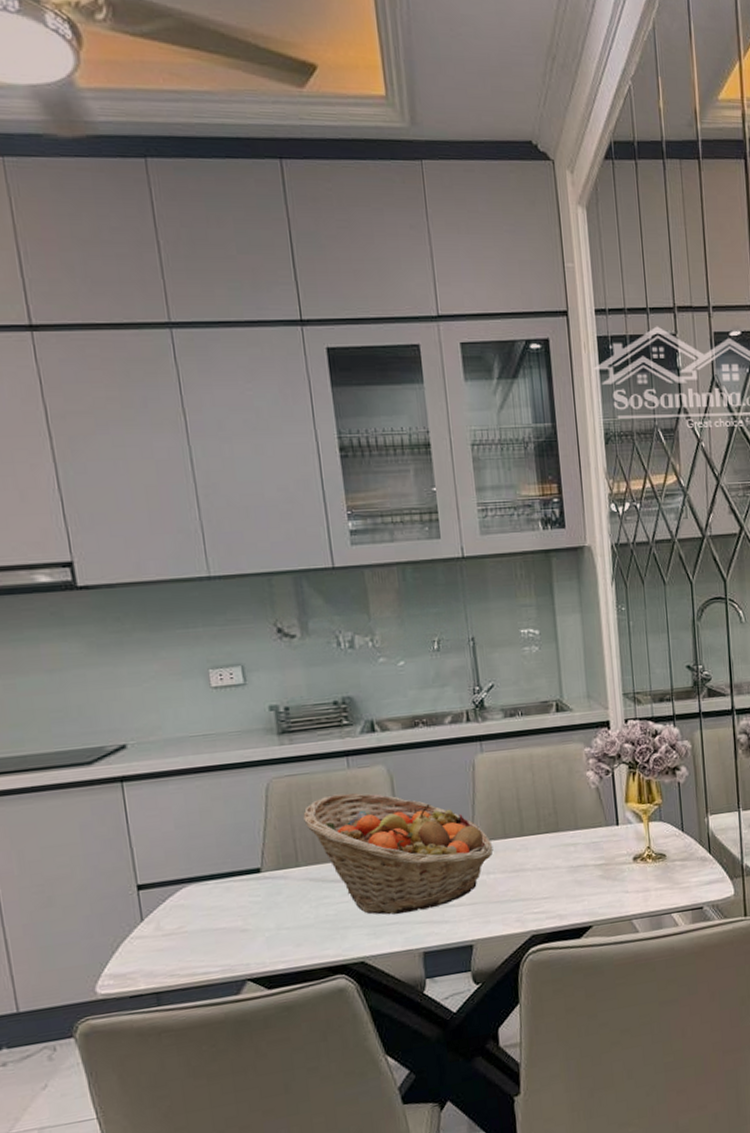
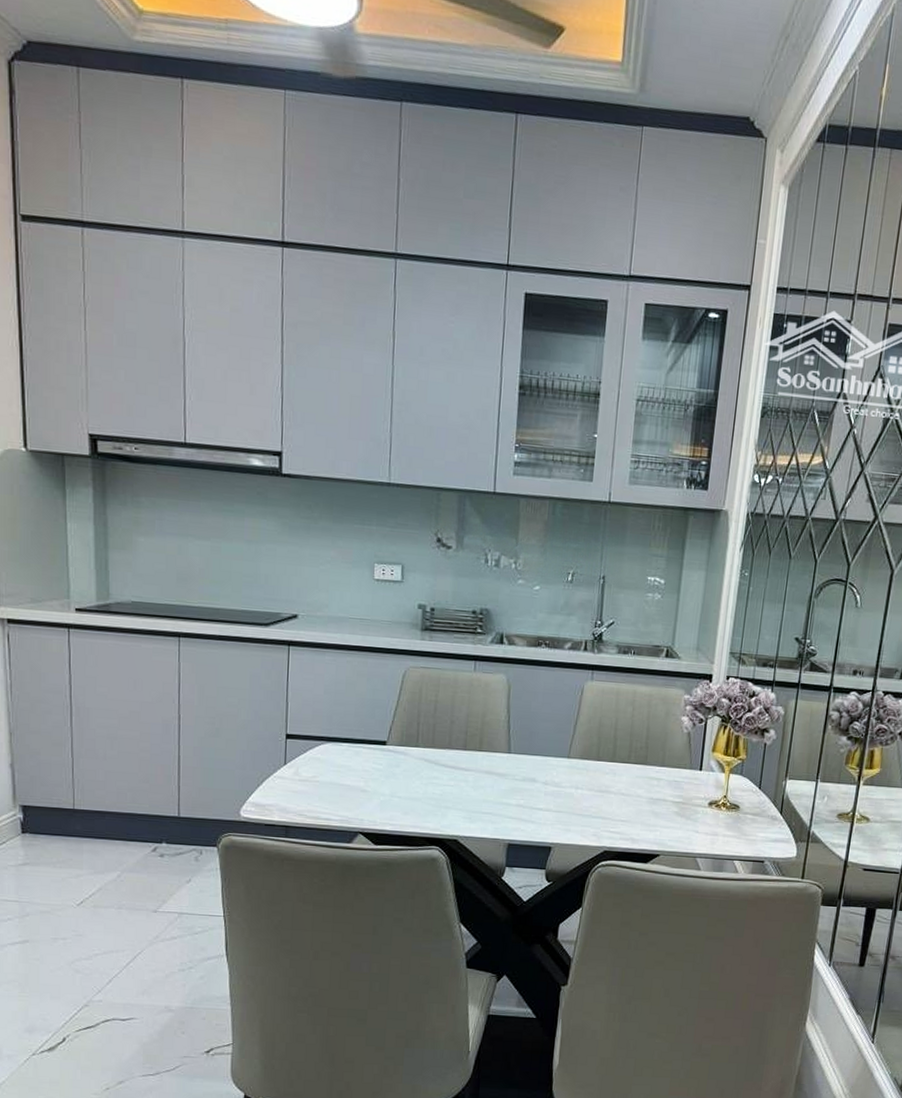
fruit basket: present [303,793,494,915] -> none [429,691,586,808]

